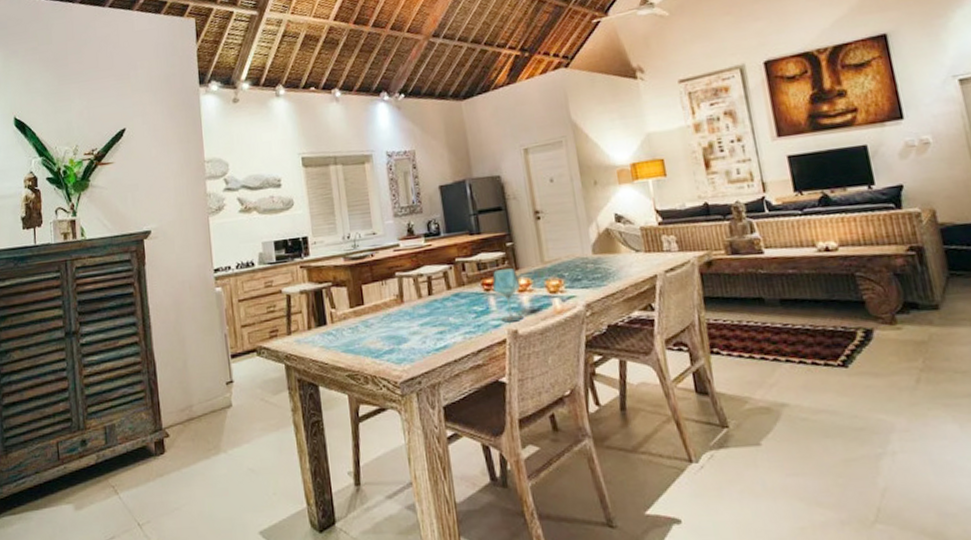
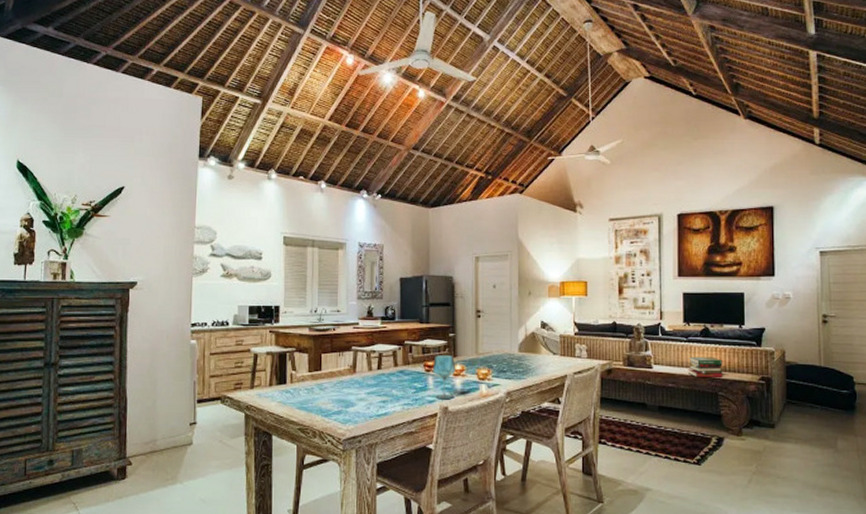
books: none [809,229,858,259] -> present [689,356,723,378]

